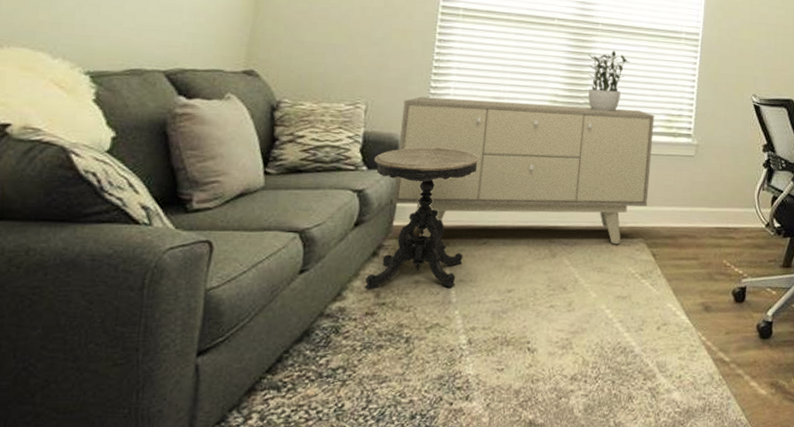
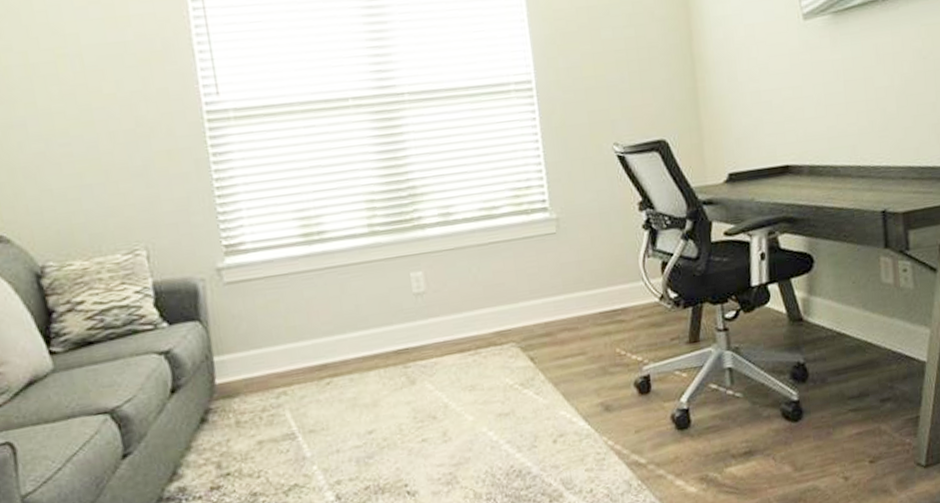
side table: present [365,147,480,290] -> none [173,280,308,462]
sideboard: present [393,96,655,244] -> none [190,190,512,391]
potted plant: present [588,50,630,112] -> none [400,122,454,202]

